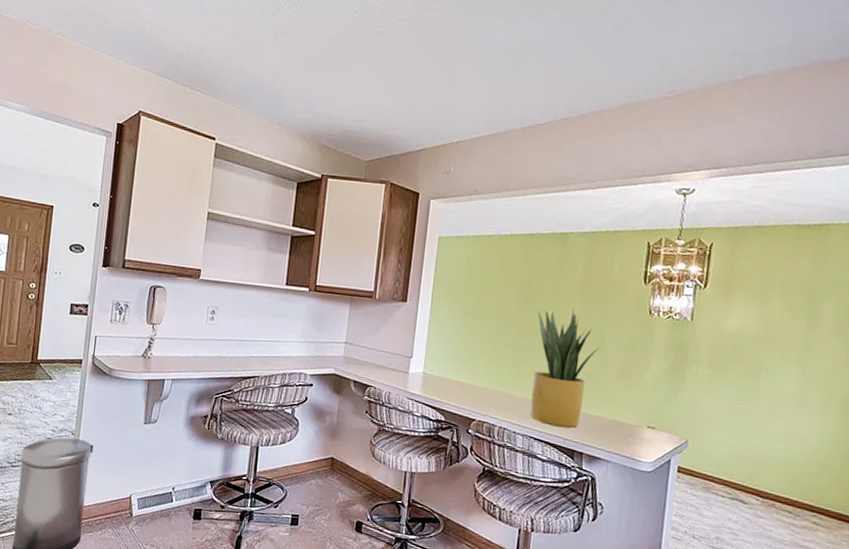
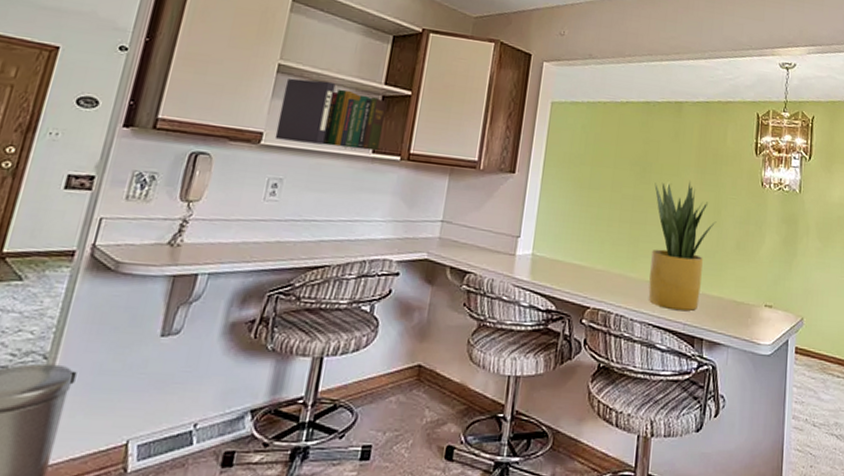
binder: none [210,223,253,279] -> present [274,78,336,145]
books: none [247,231,295,284] -> present [323,89,386,151]

